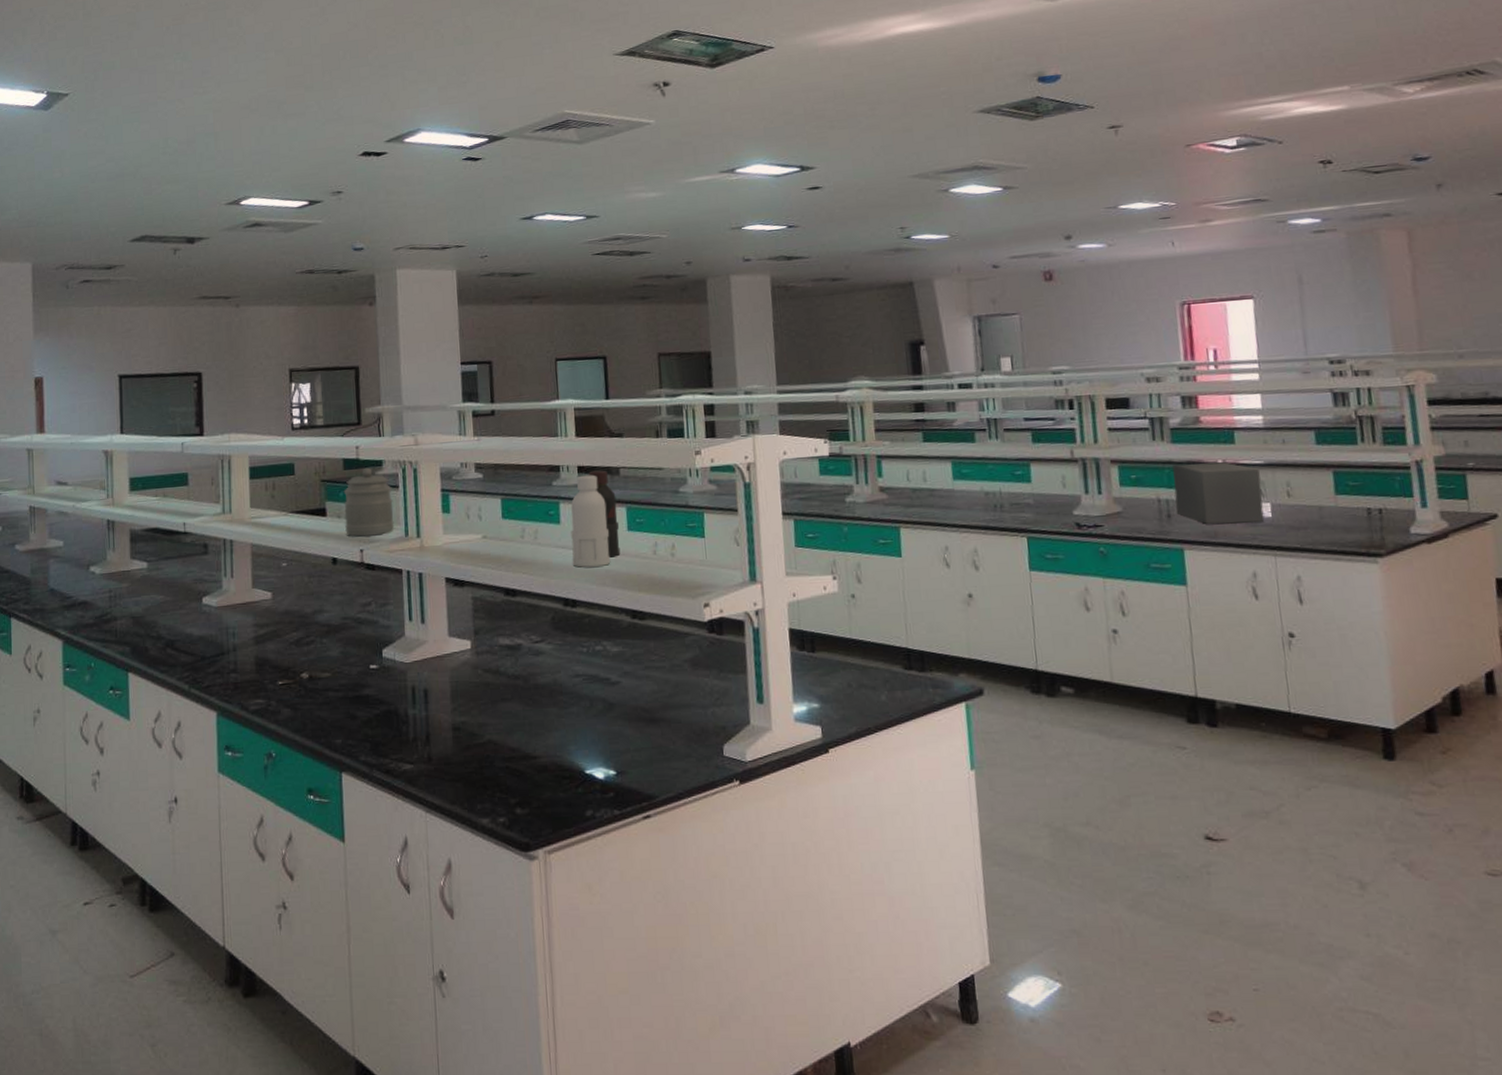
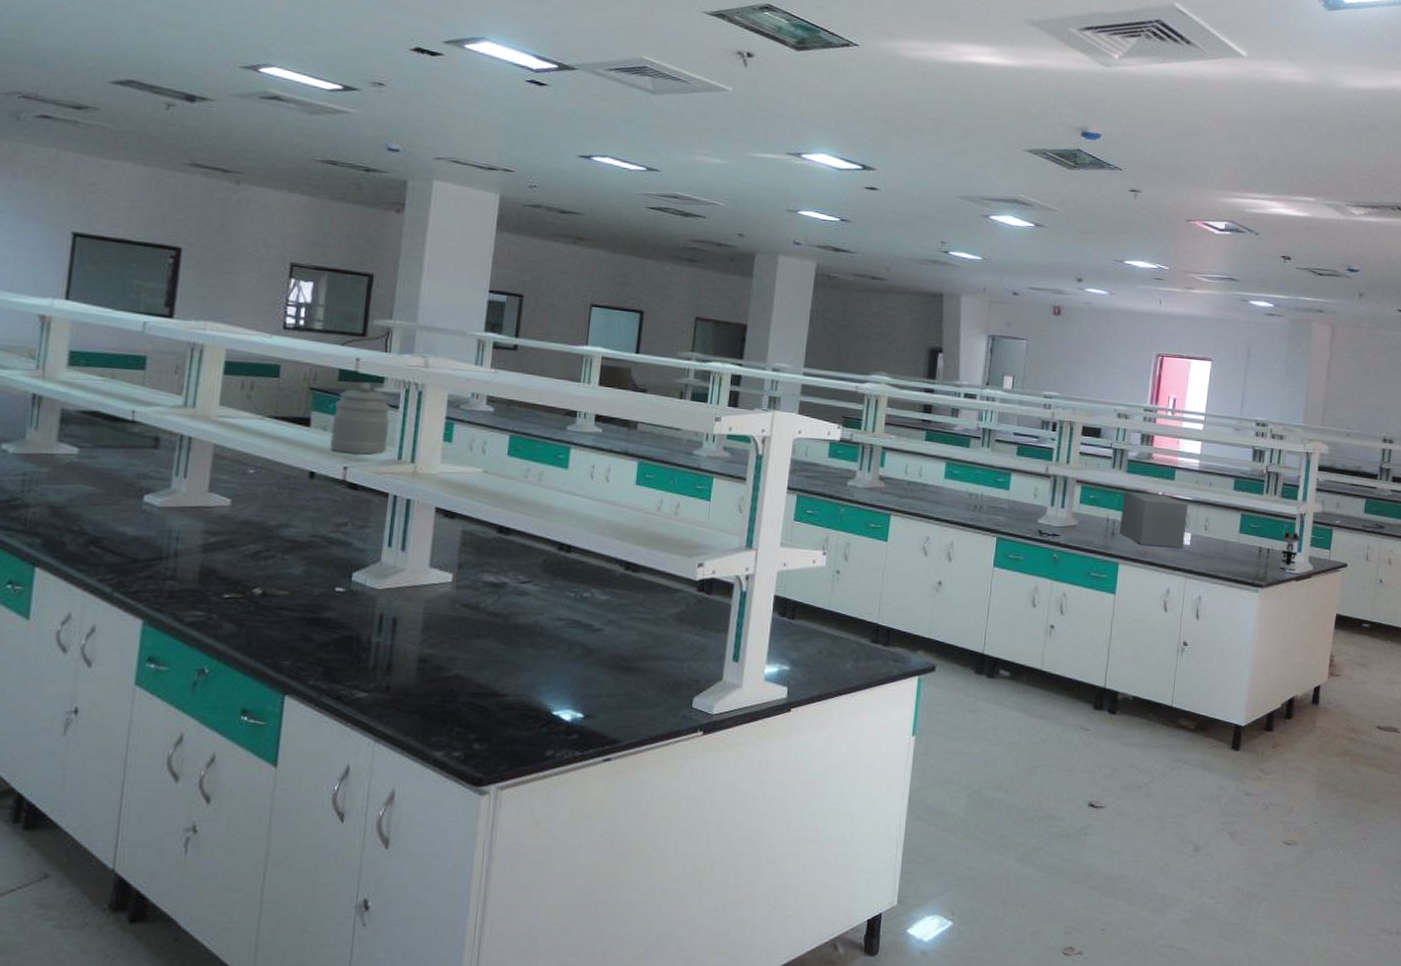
bottle: present [571,470,621,568] -> none [573,421,630,517]
microscope: none [1395,483,1425,532] -> present [1279,531,1300,571]

